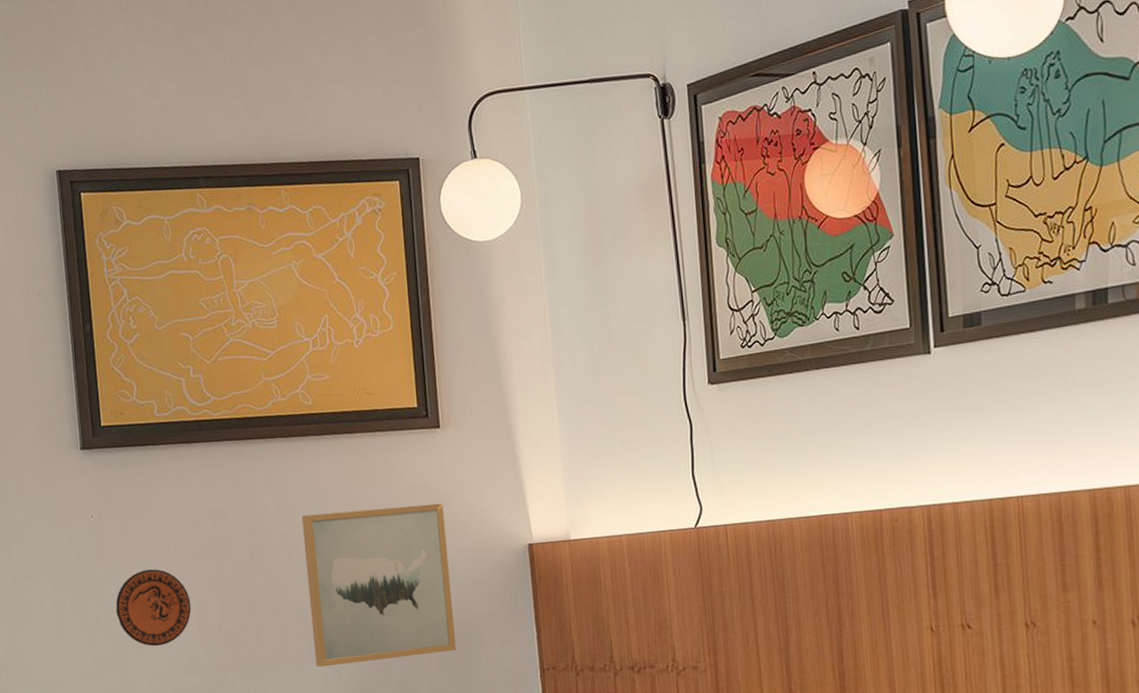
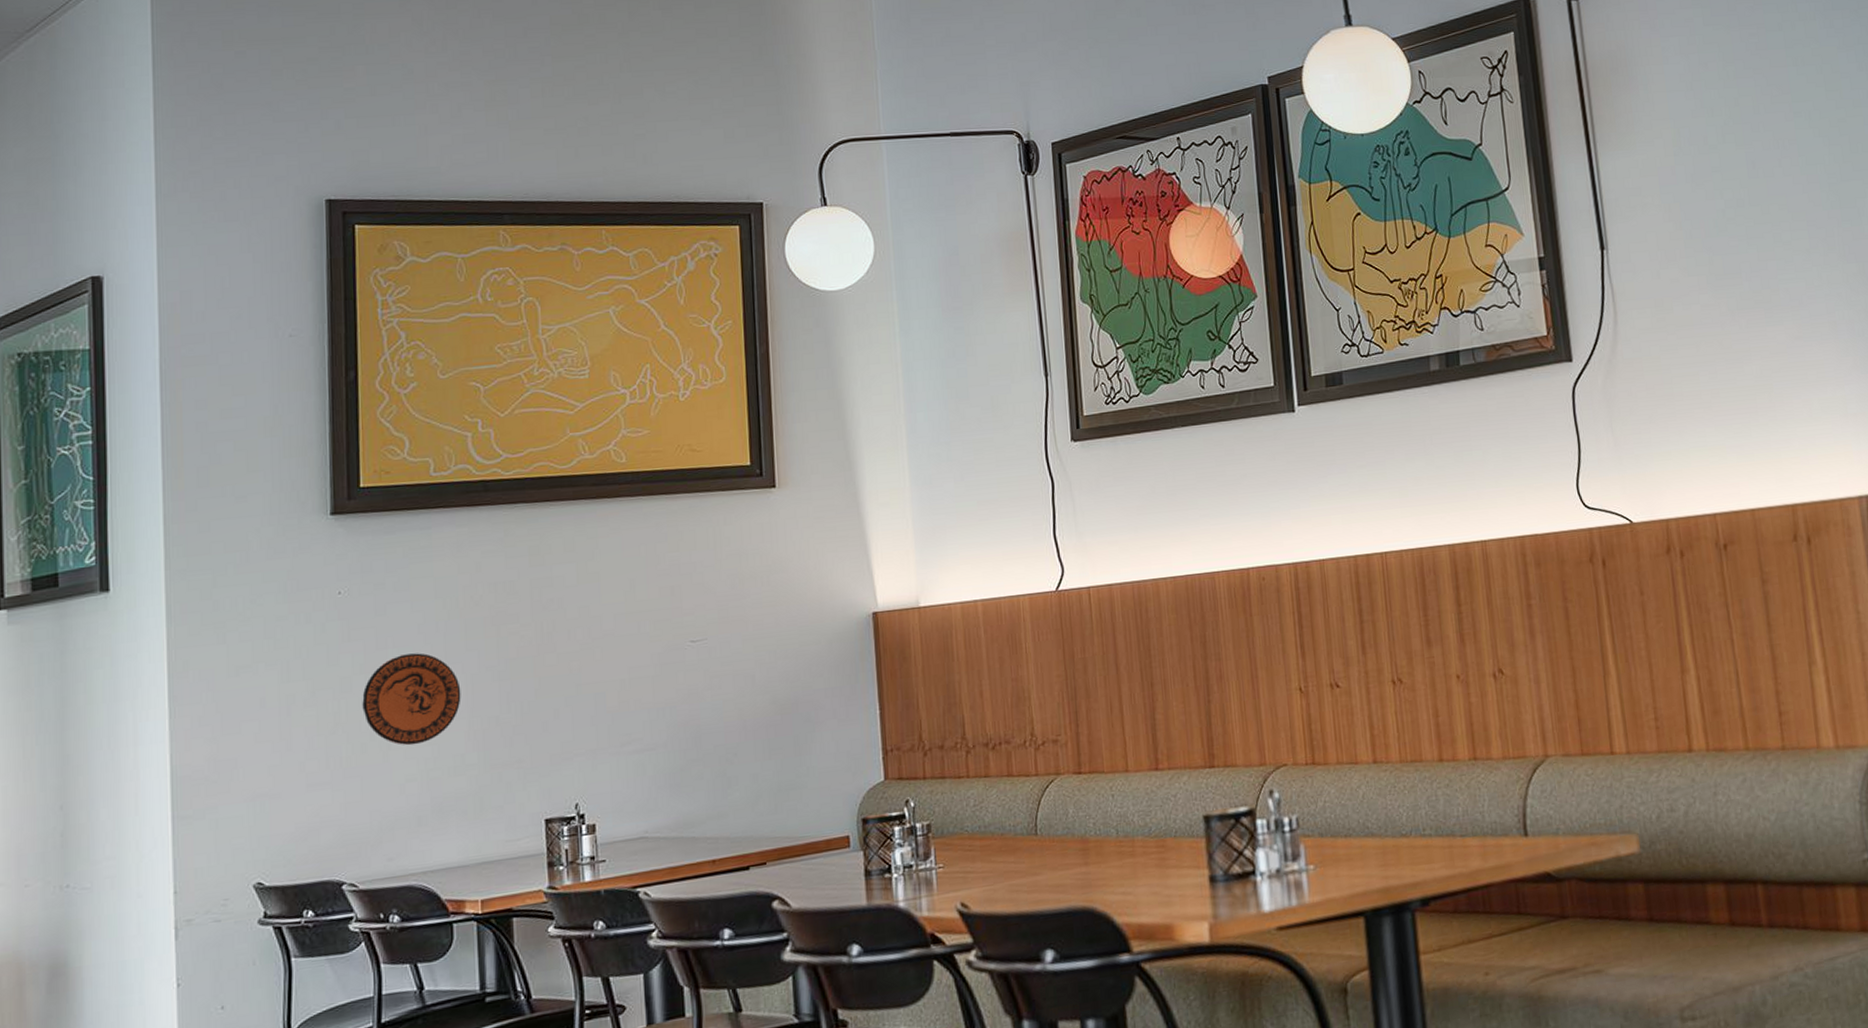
wall art: present [301,503,456,668] -> none [606,569,786,761]

